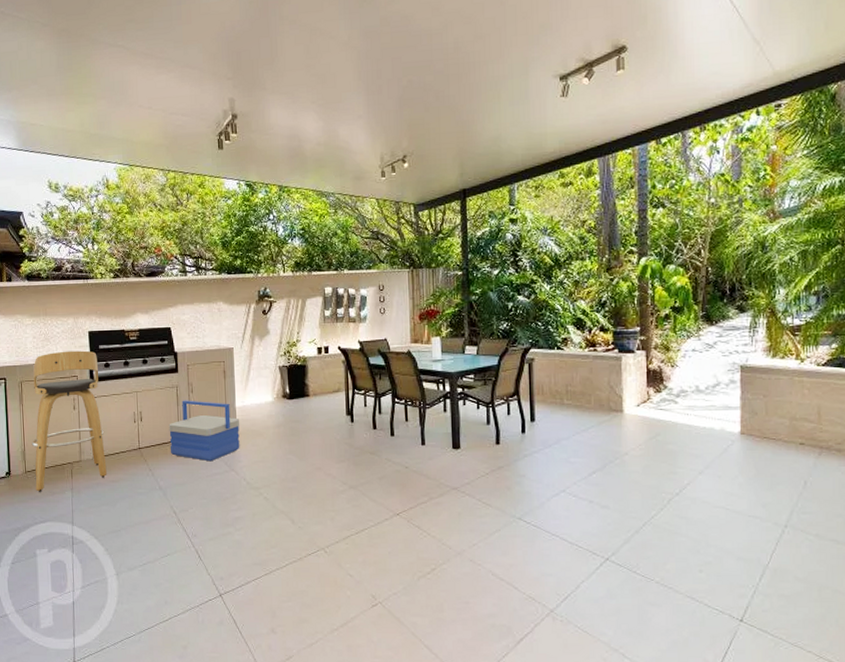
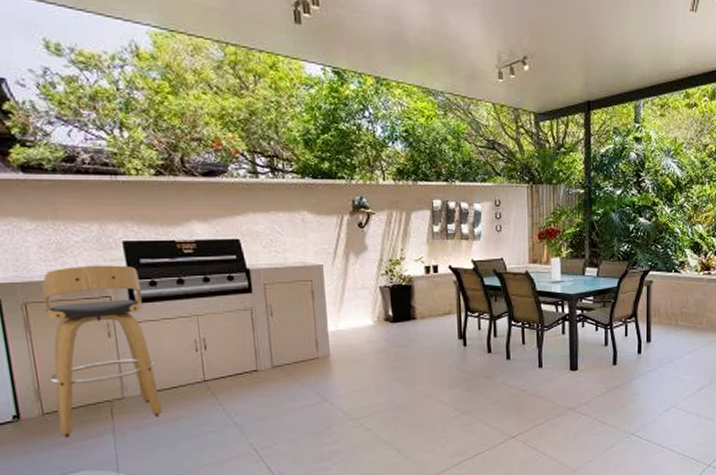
cooler: present [169,400,240,462] -> none [243,324,335,393]

